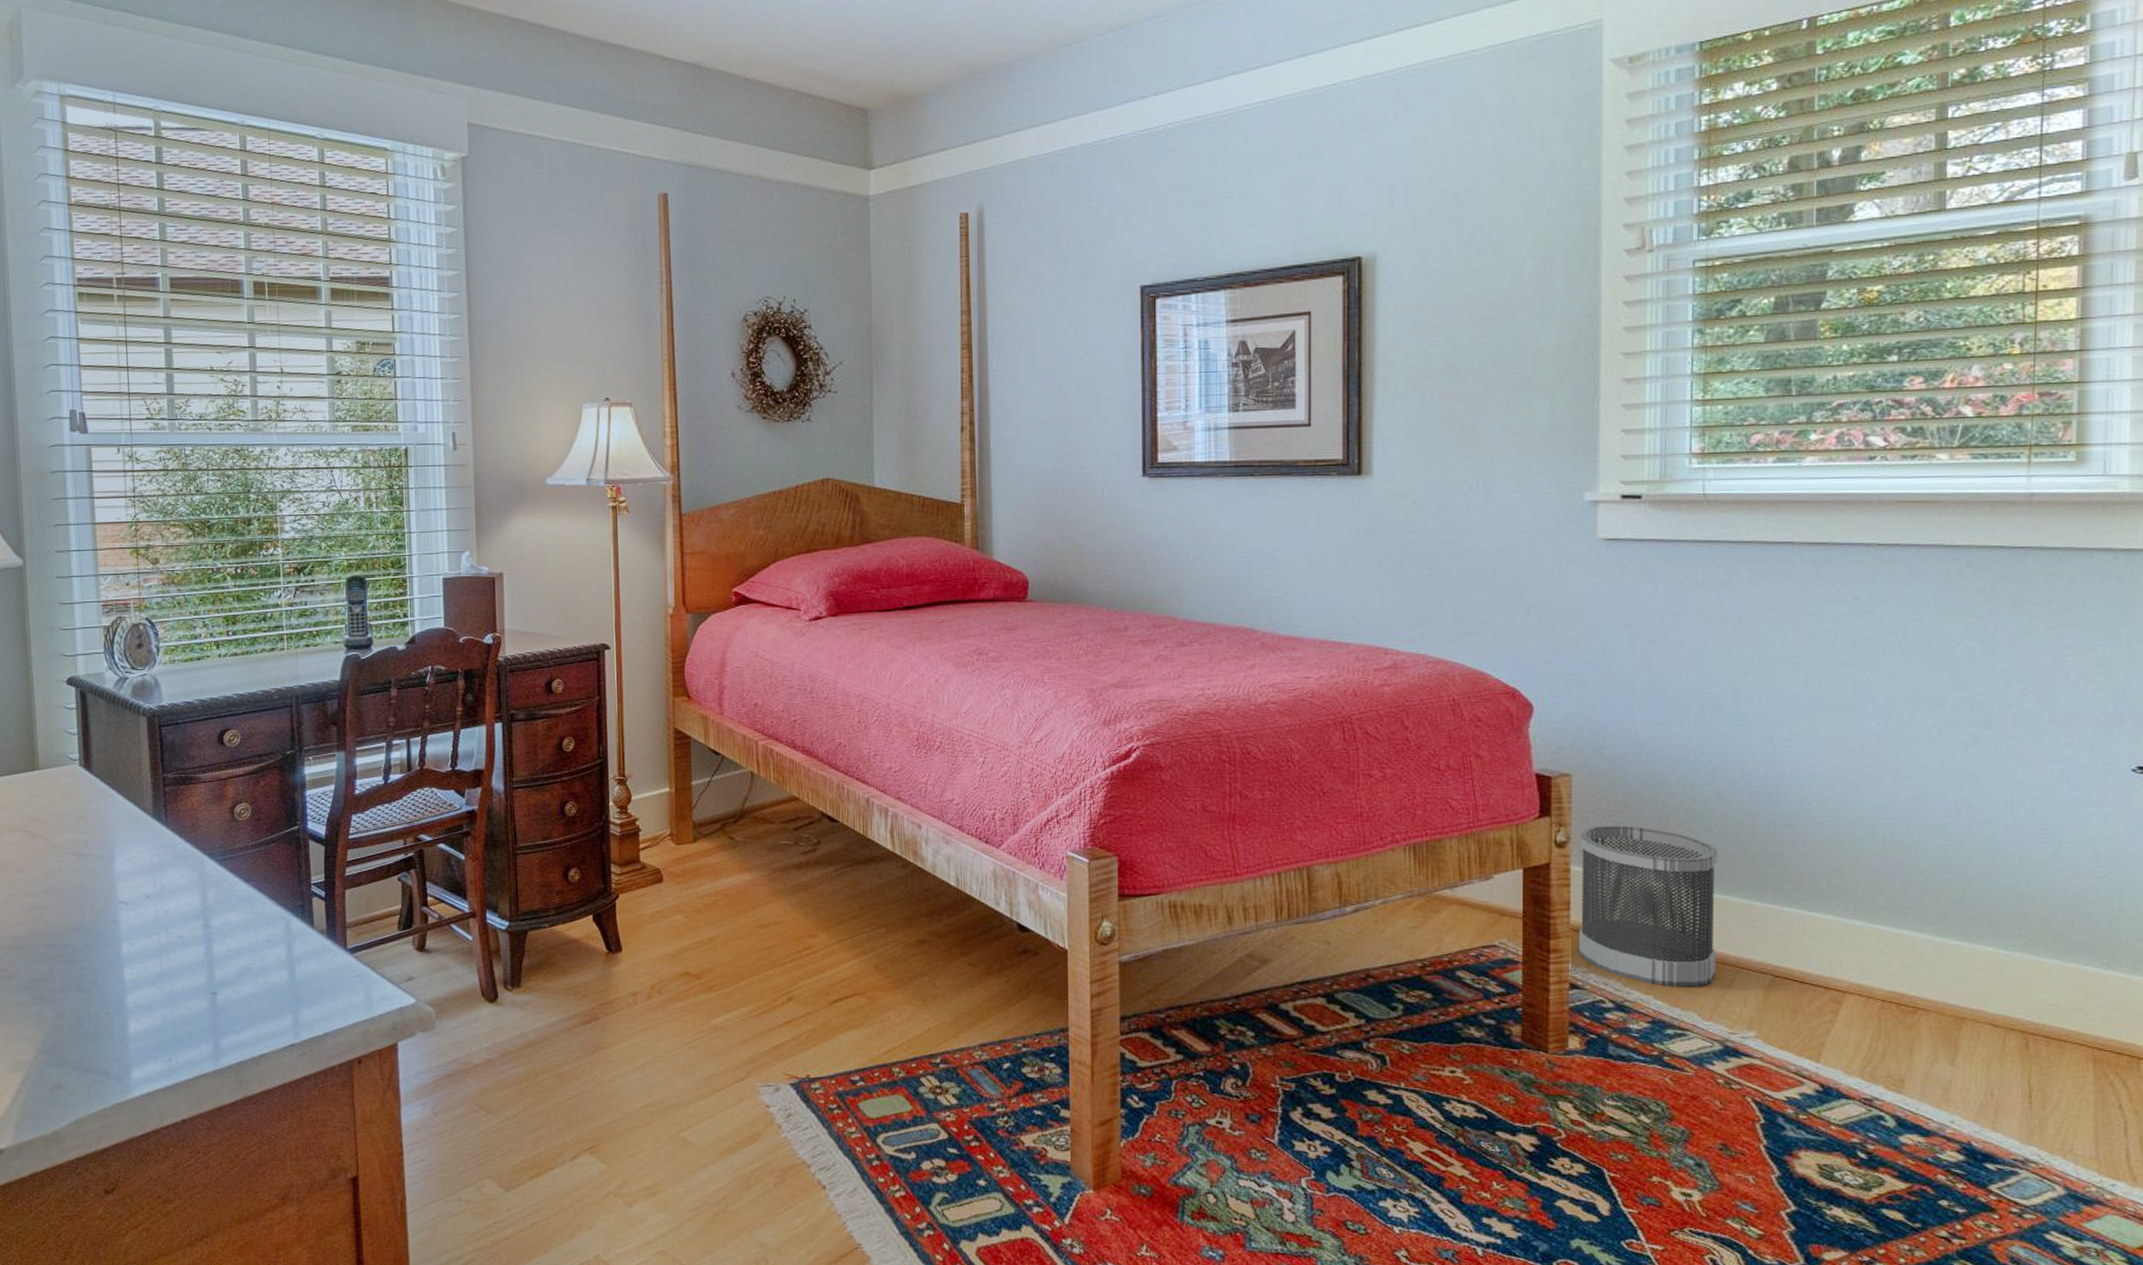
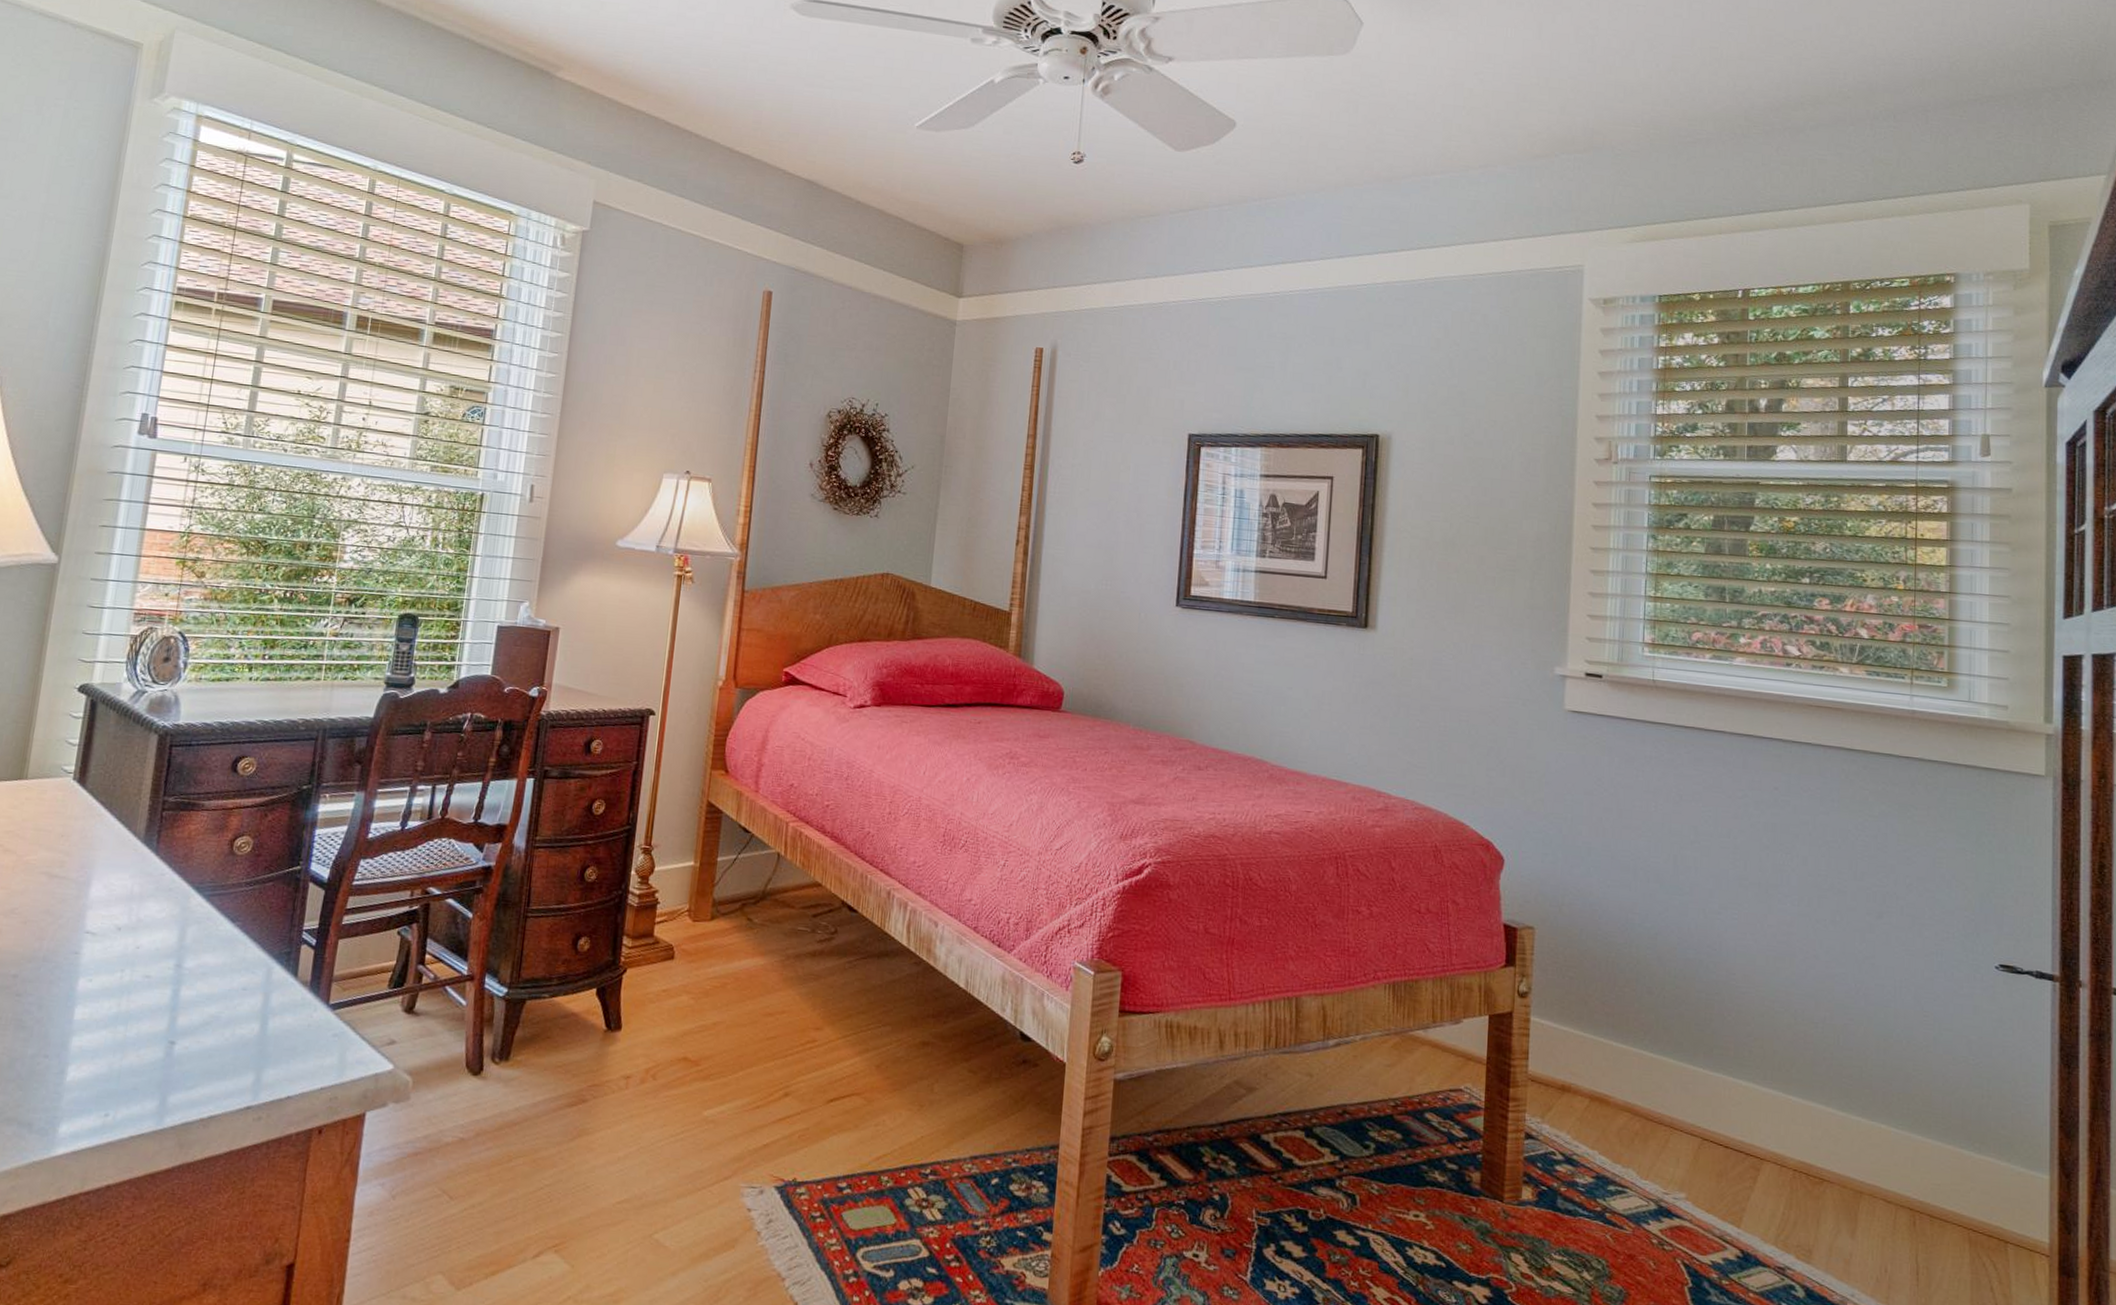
wastebasket: present [1578,825,1718,987] -> none [1534,978,1657,1145]

